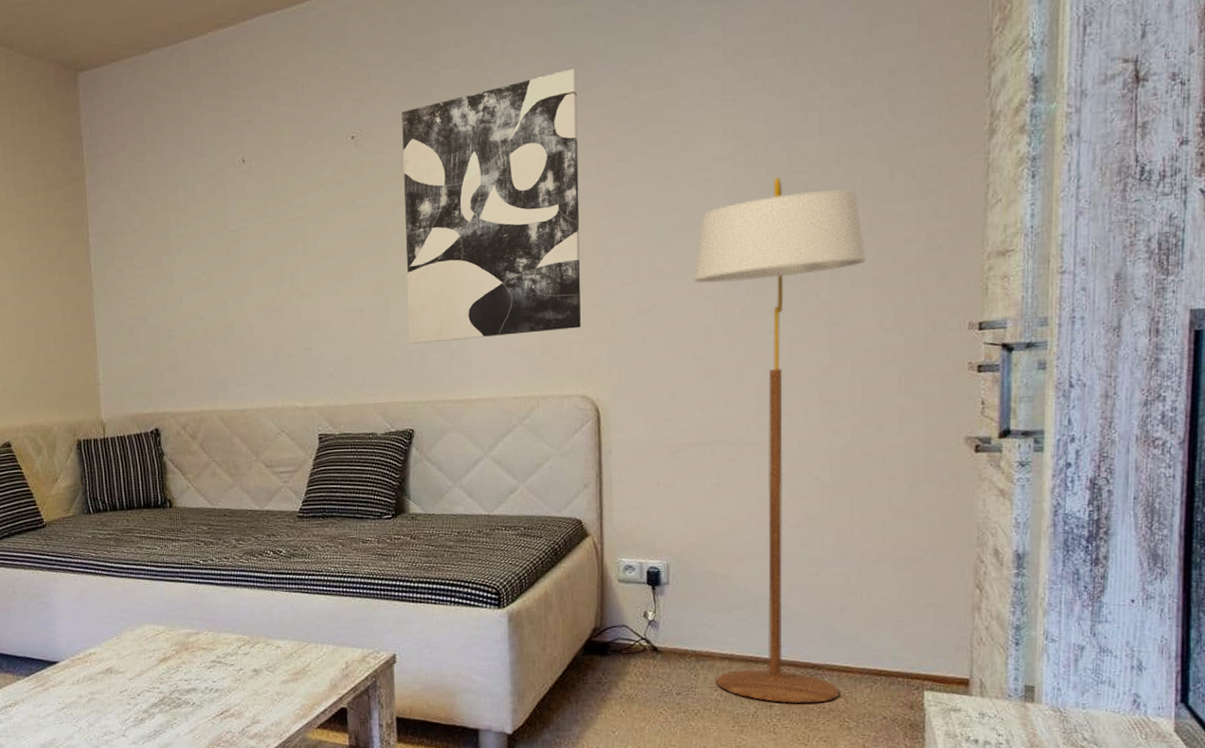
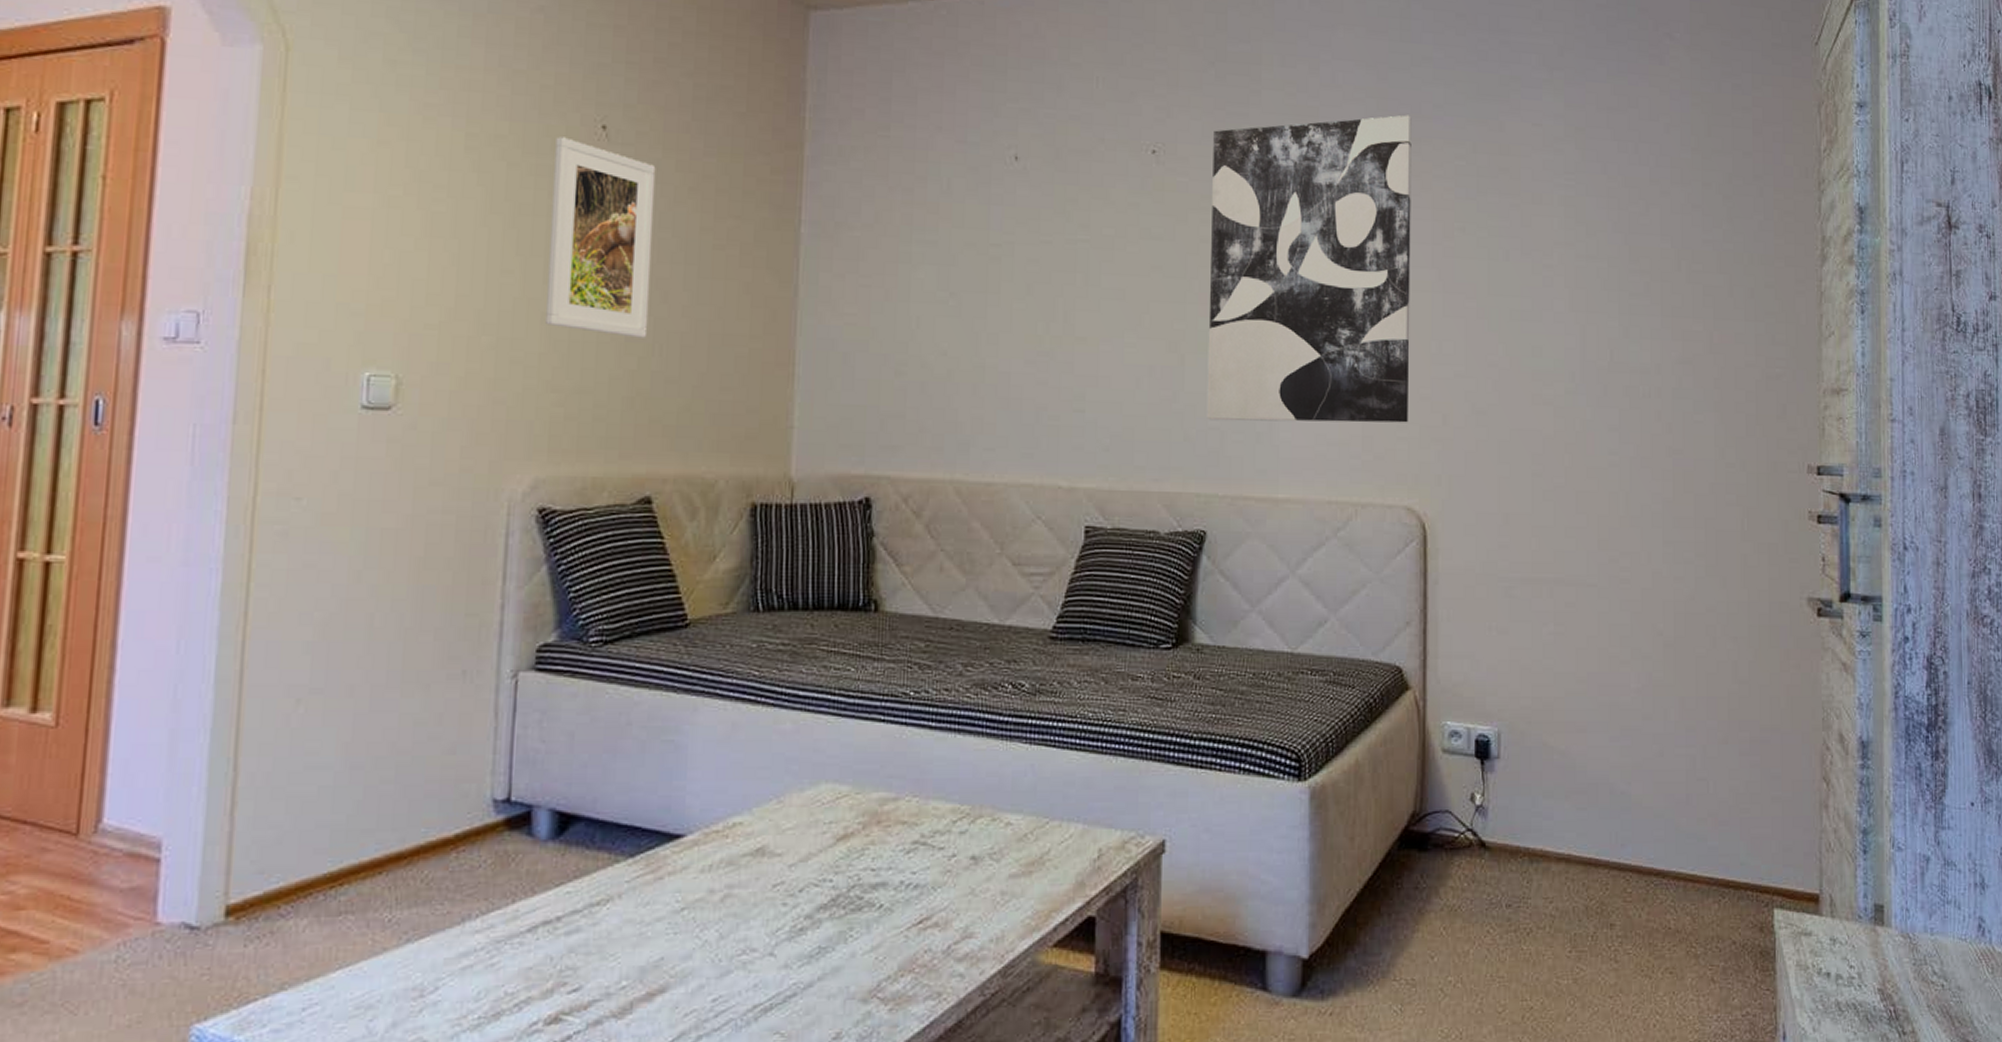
floor lamp: present [693,177,866,704] -> none [1531,274,1707,923]

